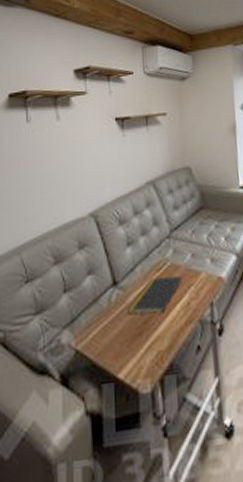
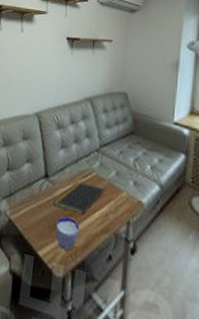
cup: none [135,320,162,360] -> present [56,216,80,251]

